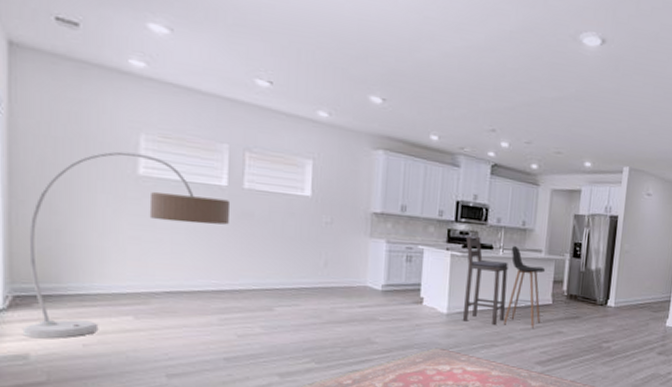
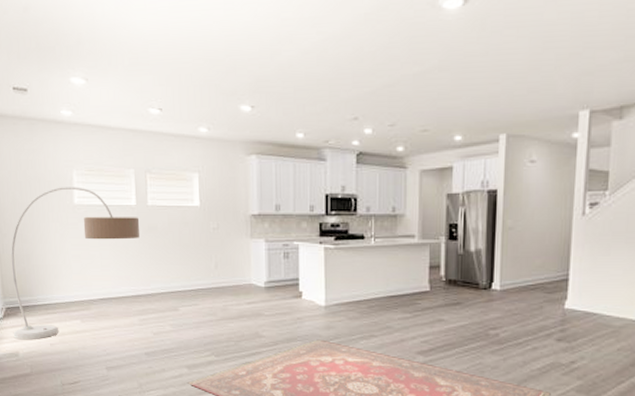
bar stool: present [462,236,509,326] -> none [338,227,382,316]
bar stool: present [503,245,546,328] -> none [380,232,420,317]

